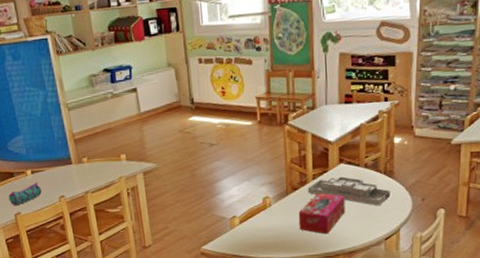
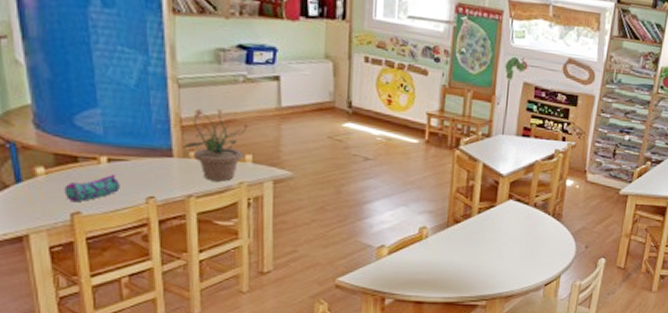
potted plant: none [77,122,121,179] -> present [183,109,250,182]
tissue box: present [298,193,345,234] -> none [456,229,510,275]
desk organizer: present [307,176,391,206] -> none [470,213,556,249]

